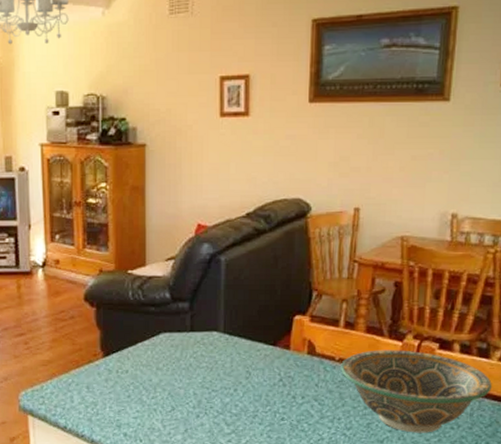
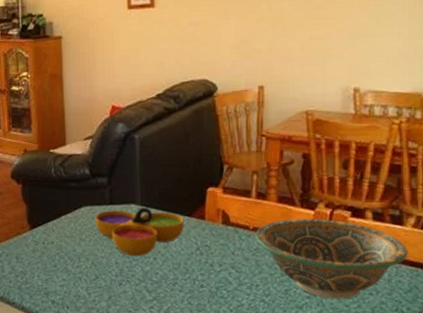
decorative bowl: none [174,335,268,388] -> present [95,207,184,257]

